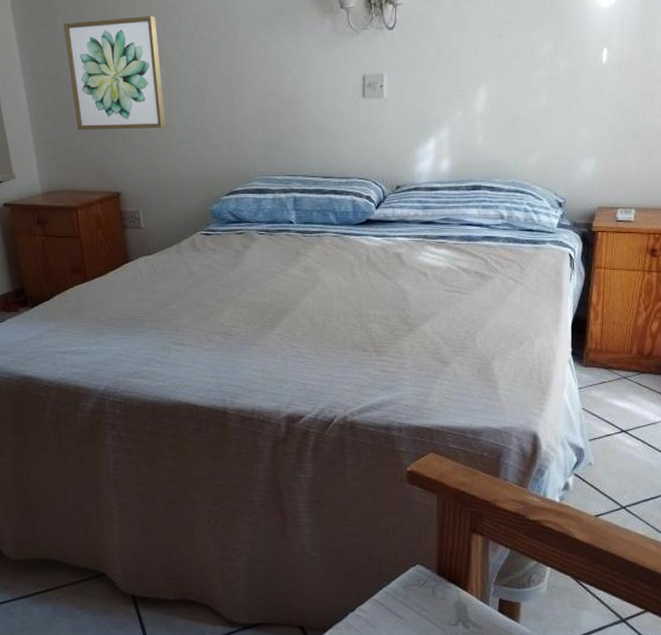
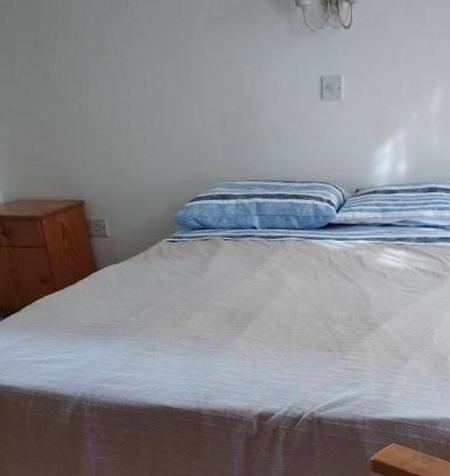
wall art: present [64,15,166,130] -> none [12,14,126,137]

